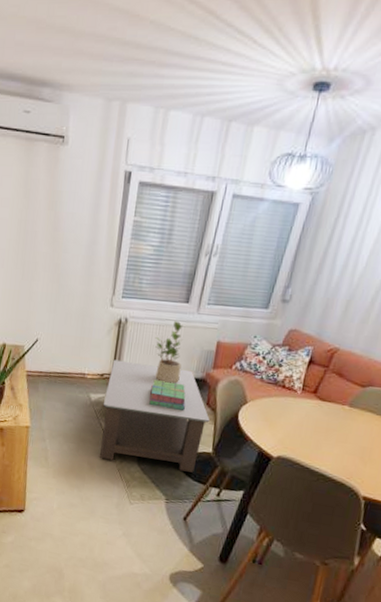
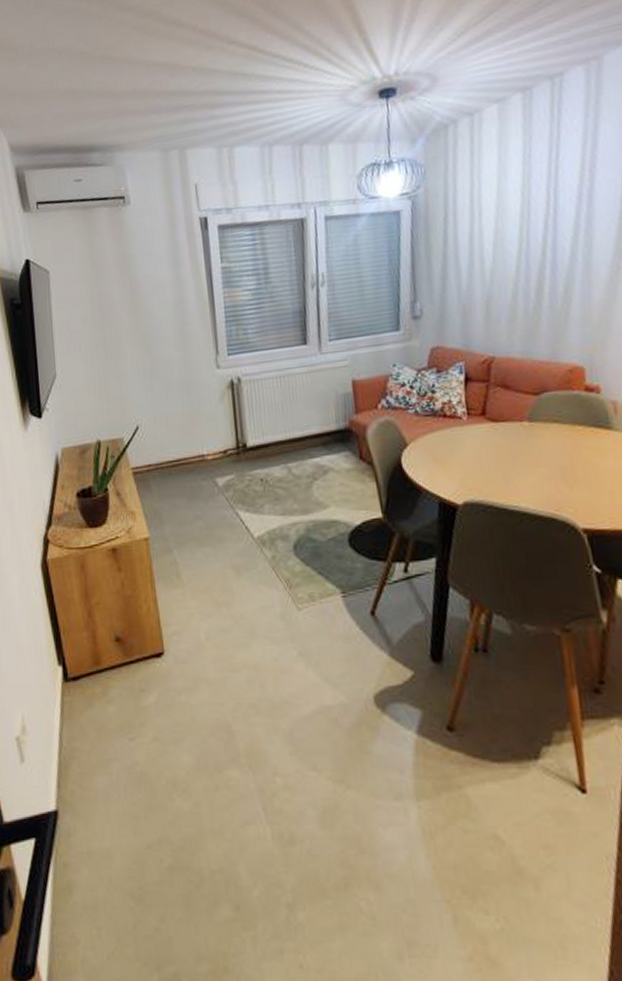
coffee table: present [100,359,210,473] -> none [234,421,369,559]
stack of books: present [148,380,186,411] -> none [287,440,335,476]
potted plant: present [155,321,183,384] -> none [278,368,320,444]

